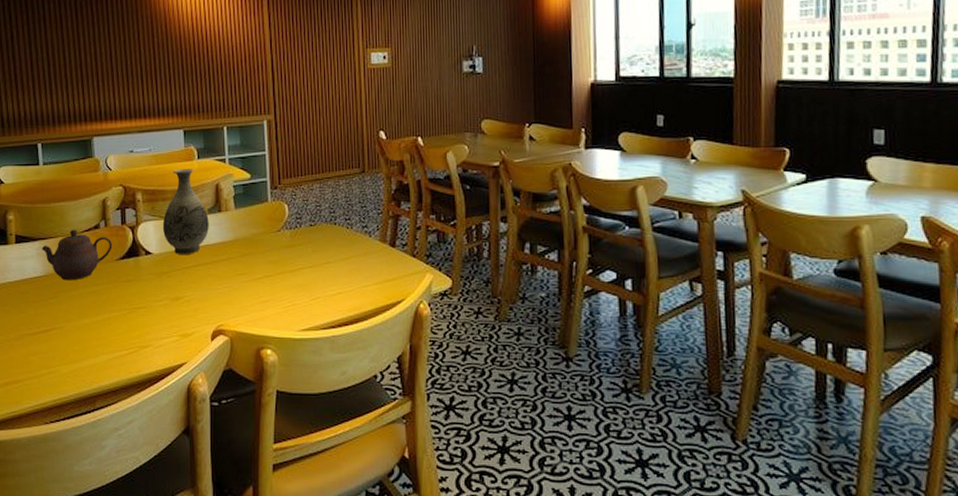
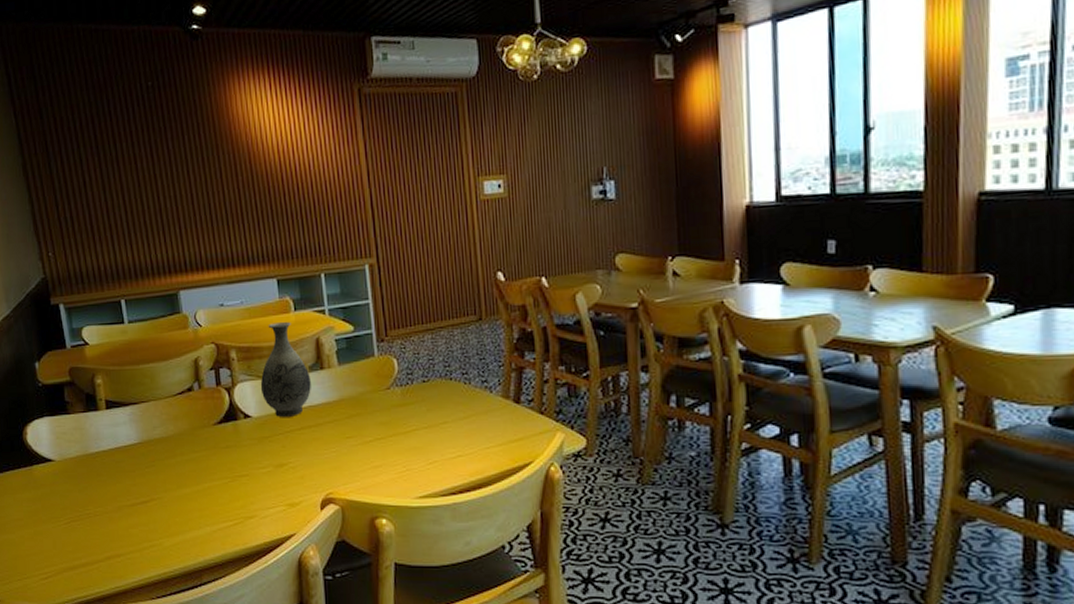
teapot: present [41,229,113,281] -> none [134,392,209,448]

